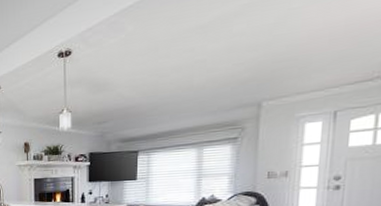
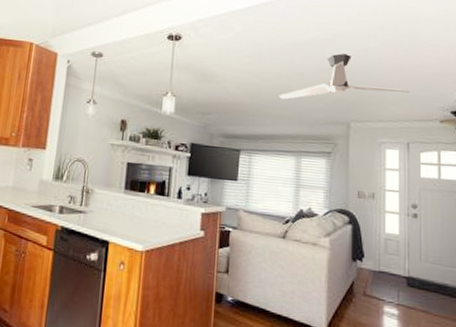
ceiling fan: none [177,24,344,93] -> present [278,53,410,99]

